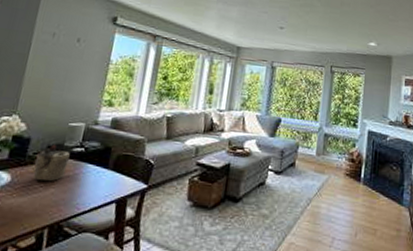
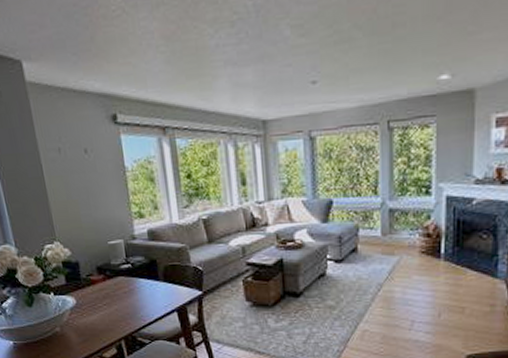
teapot: present [32,144,70,182] -> none [88,264,122,300]

